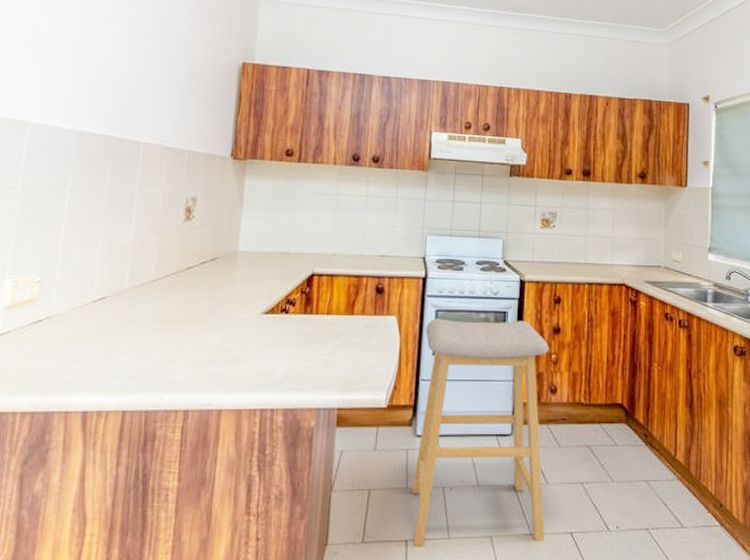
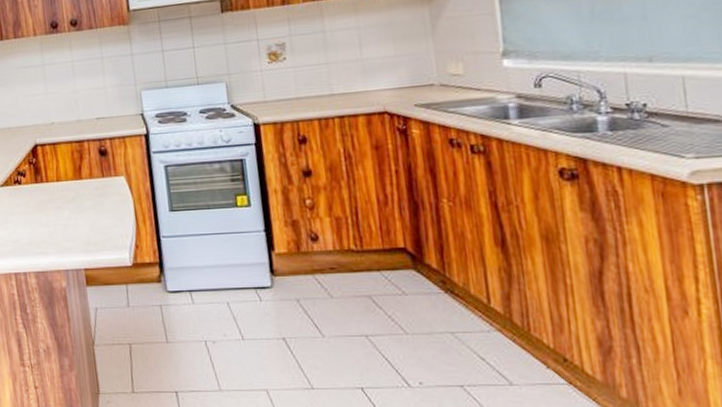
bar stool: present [411,318,549,546] -> none [157,166,330,397]

